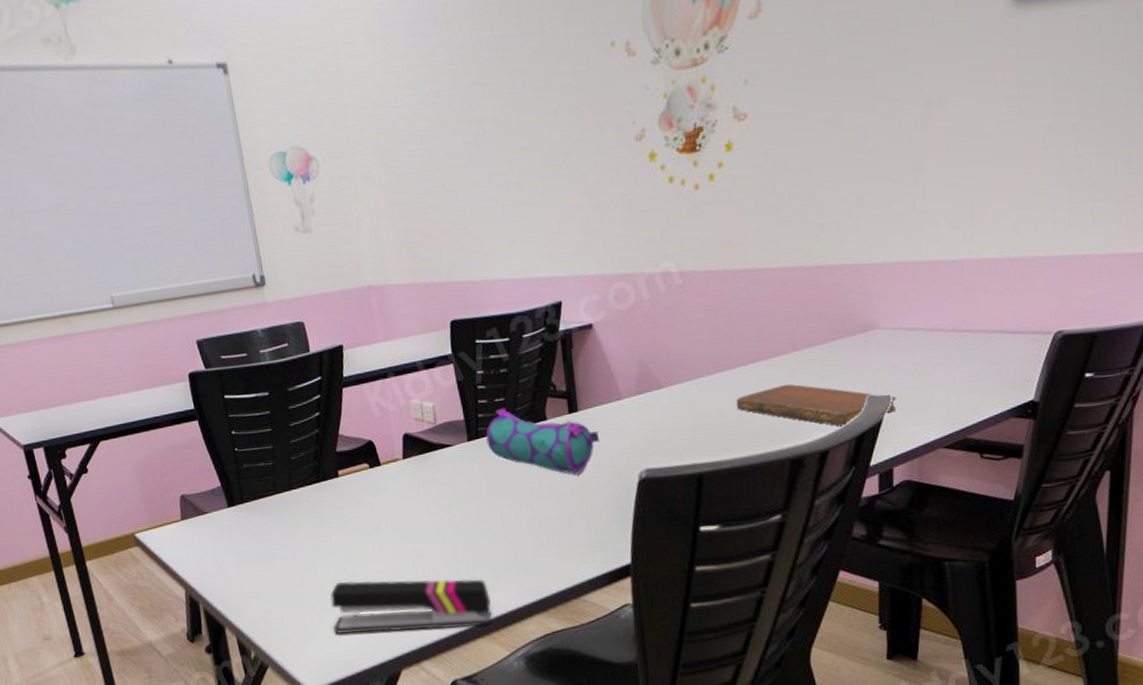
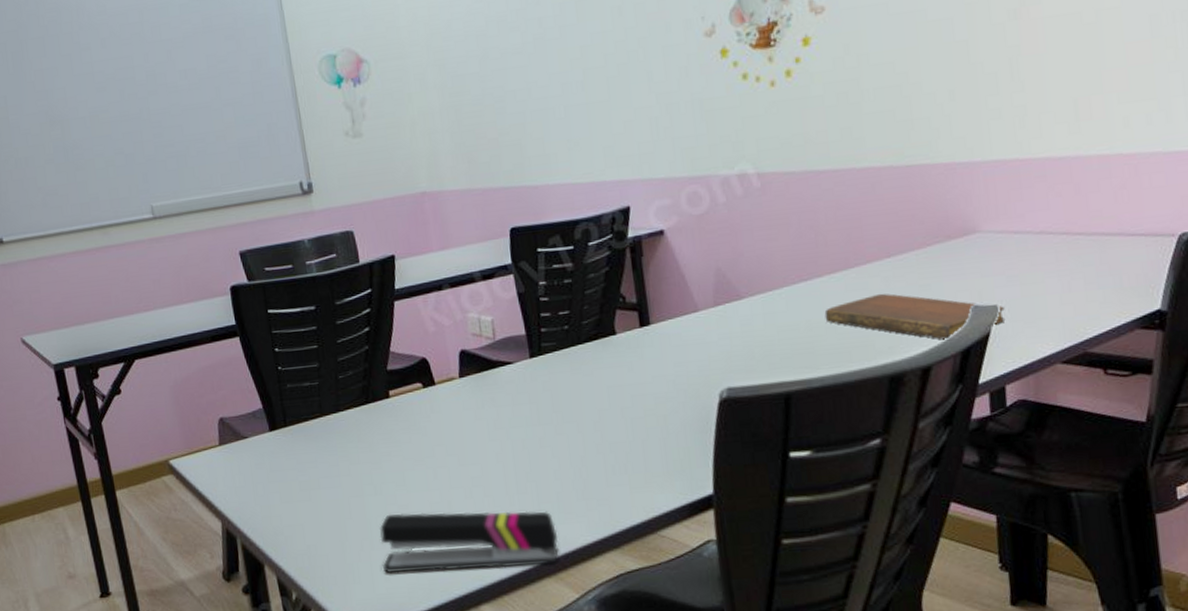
pencil case: present [486,408,600,475] -> none [549,322,676,395]

